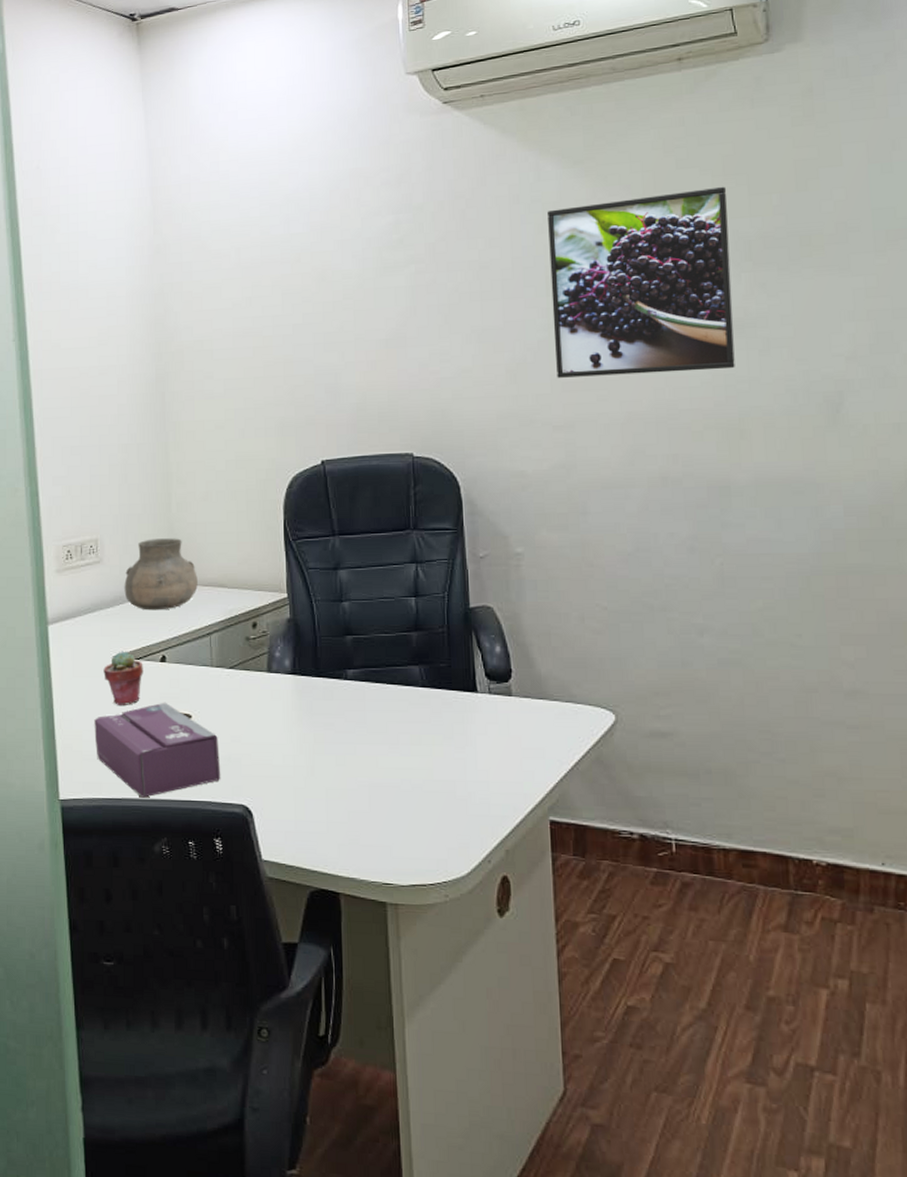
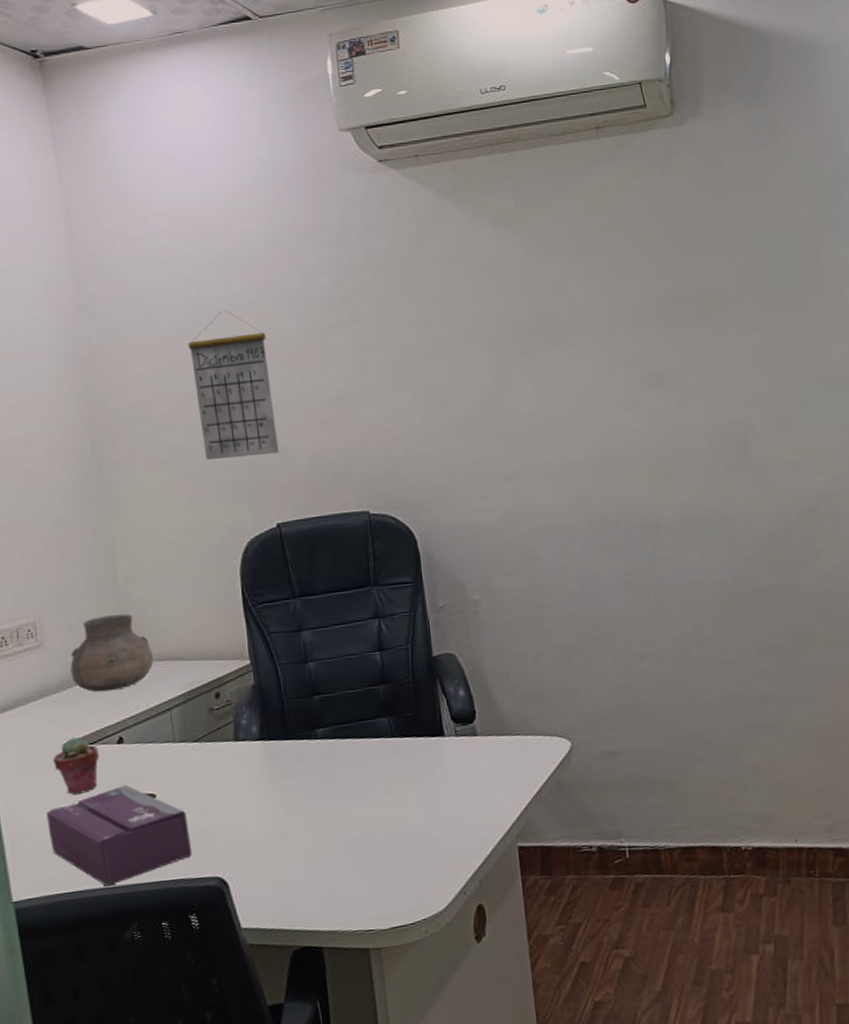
calendar: none [249,250,329,396] -> present [187,309,280,461]
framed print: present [548,186,735,378] -> none [485,248,659,431]

